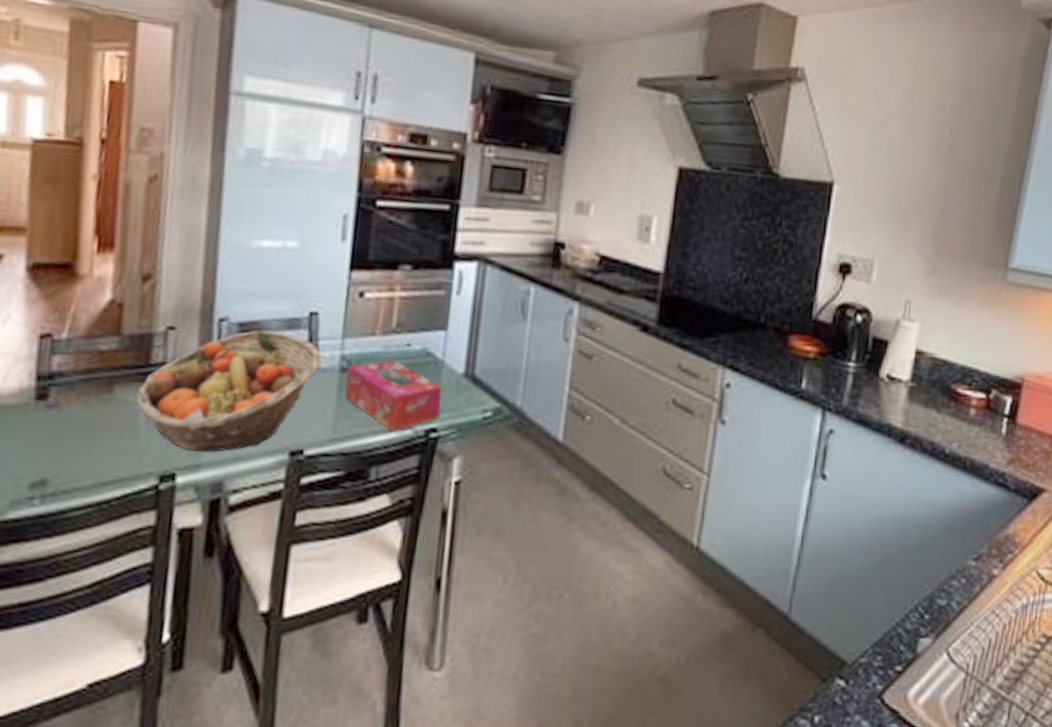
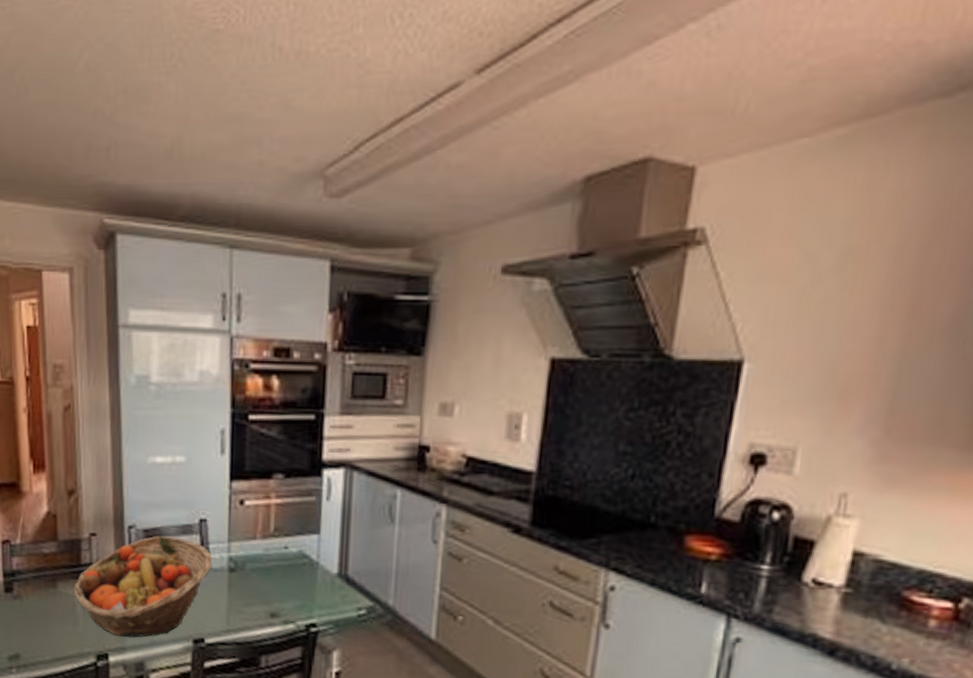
tissue box: present [344,359,442,431] -> none [234,560,318,625]

